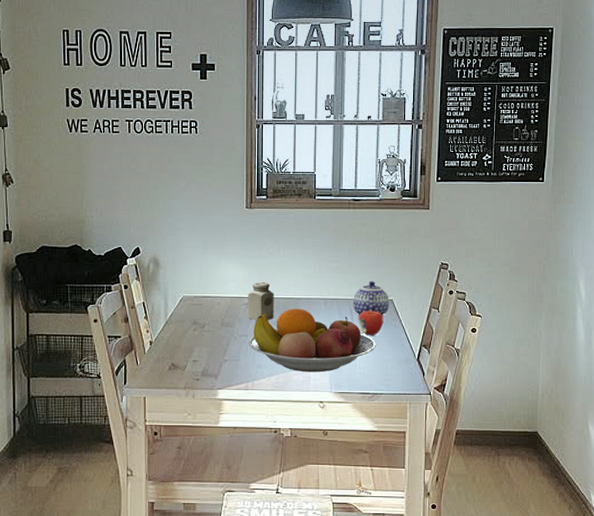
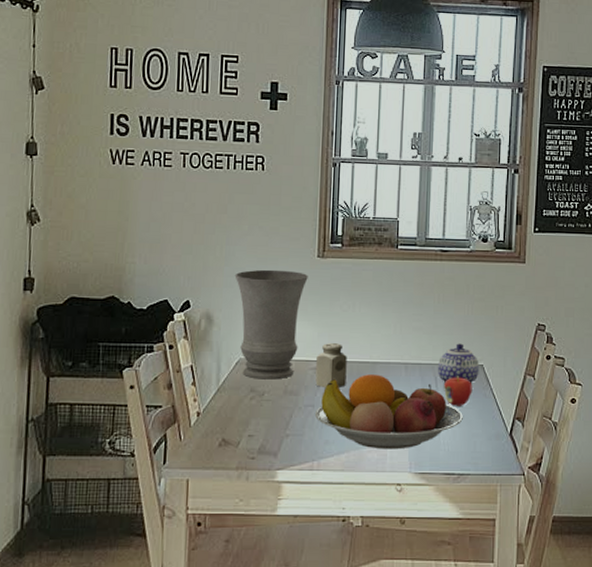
vase: none [176,219,238,314] -> present [234,269,308,380]

